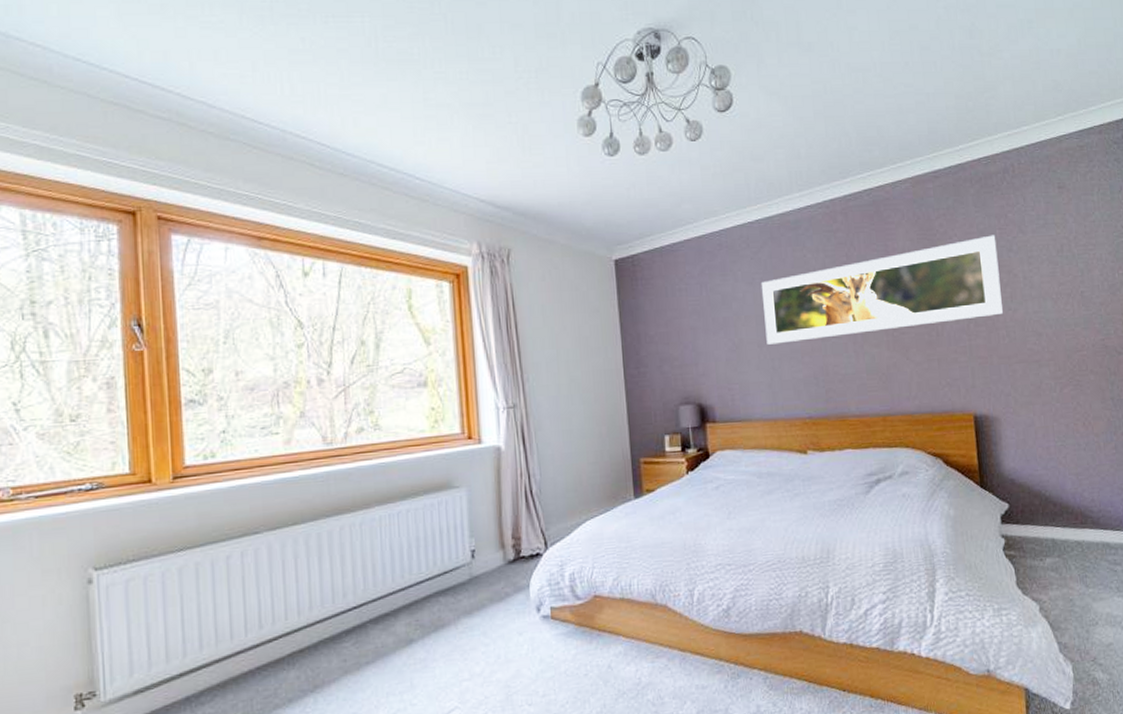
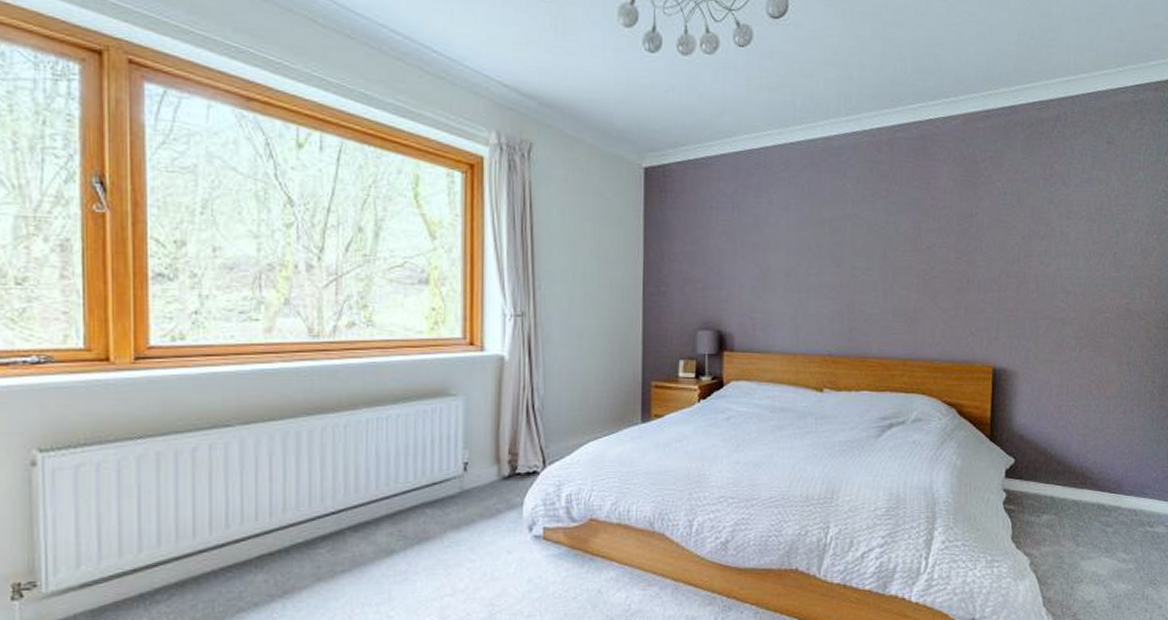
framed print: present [760,235,1003,345] -> none [795,184,1039,276]

